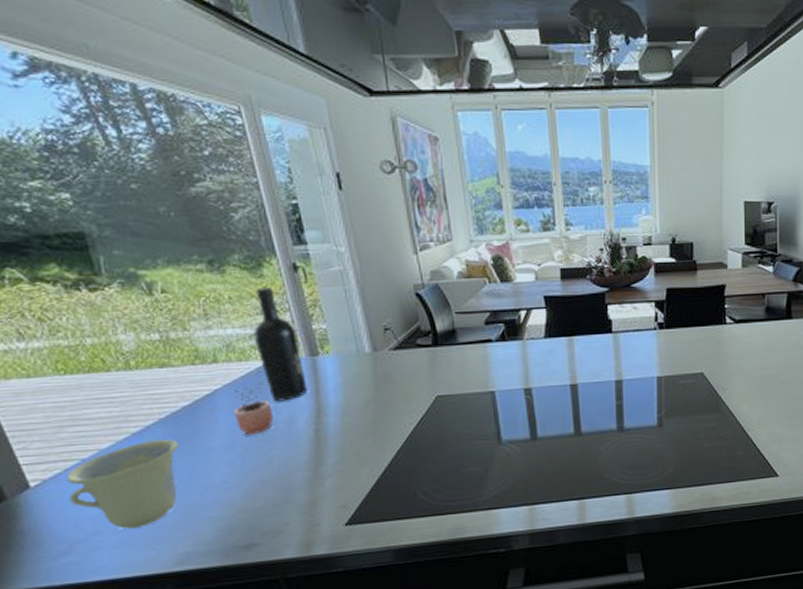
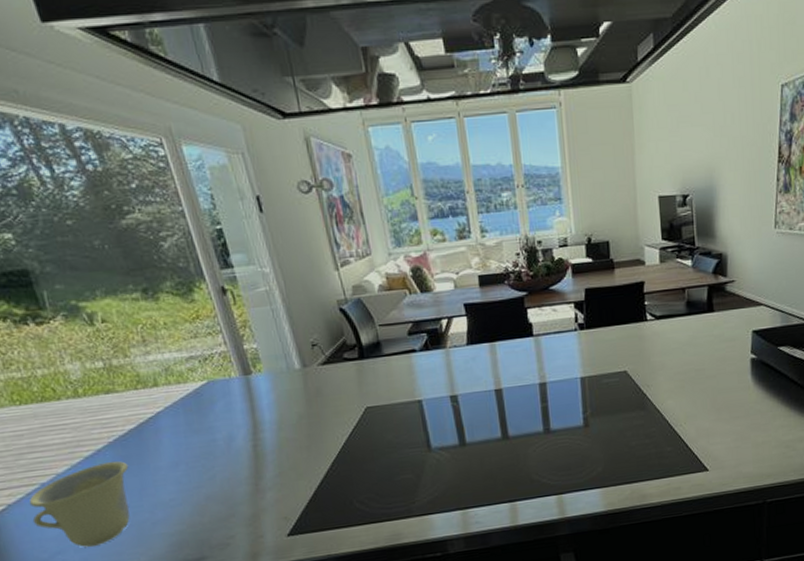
cocoa: present [234,382,273,434] -> none [176,403,214,453]
wine bottle: present [253,287,308,402] -> none [188,311,244,421]

